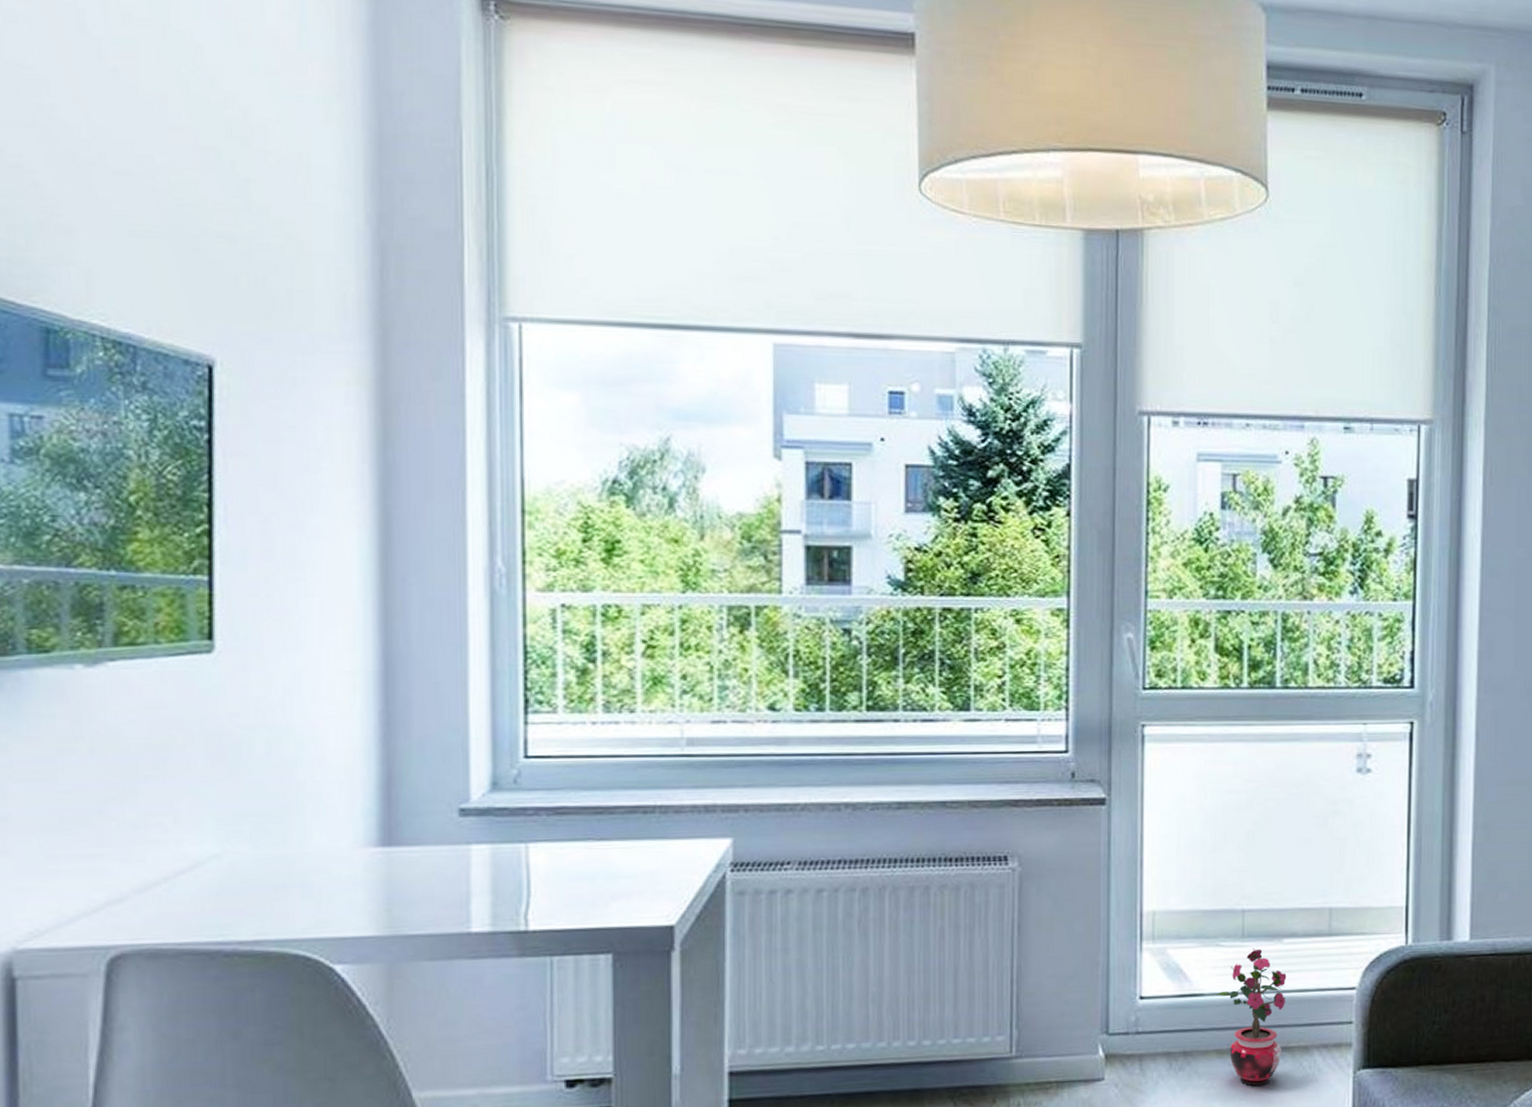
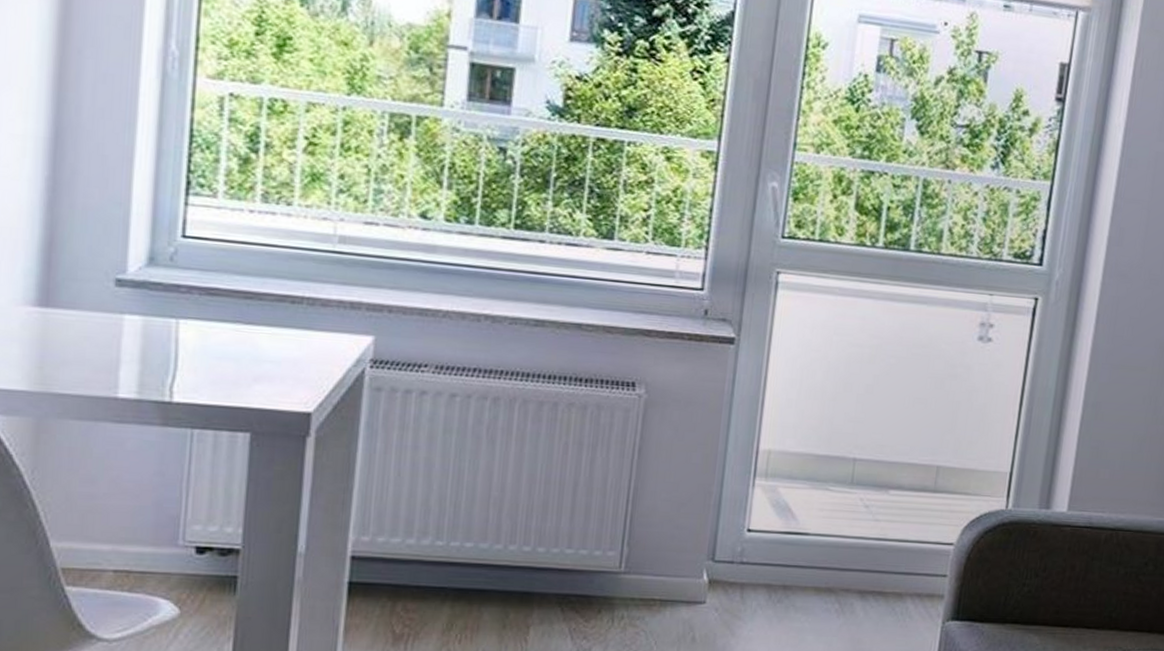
potted plant: present [1216,947,1287,1086] -> none [820,495,890,625]

